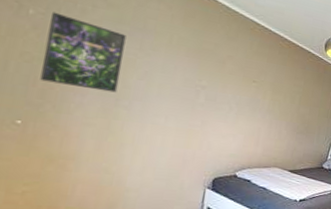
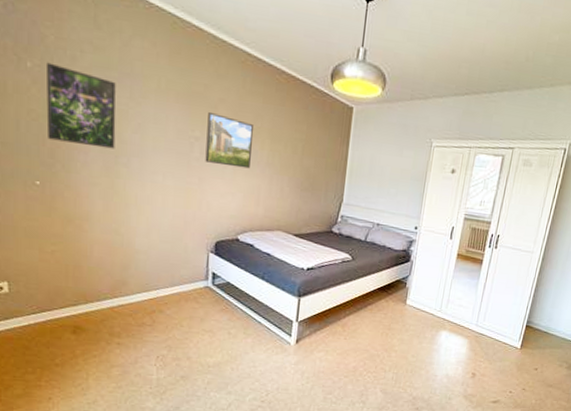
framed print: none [209,66,257,114] -> present [205,113,253,169]

